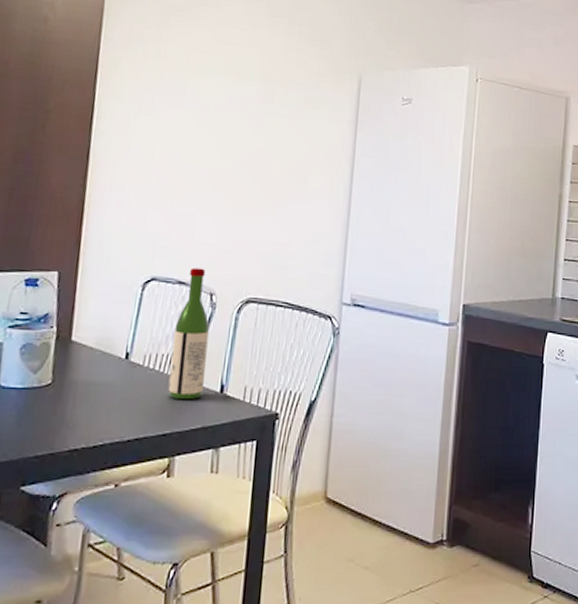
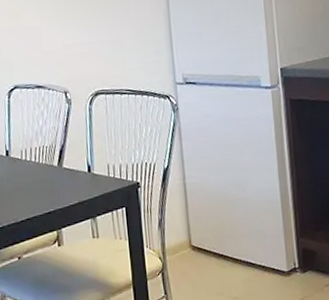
wine bottle: present [168,267,210,400] -> none [41,72,75,183]

